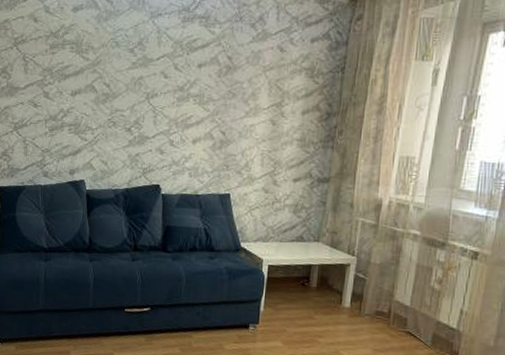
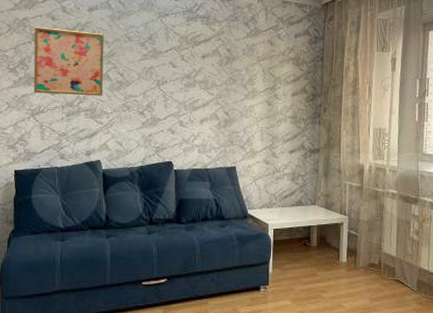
wall art: none [16,30,90,109] -> present [33,27,104,96]

